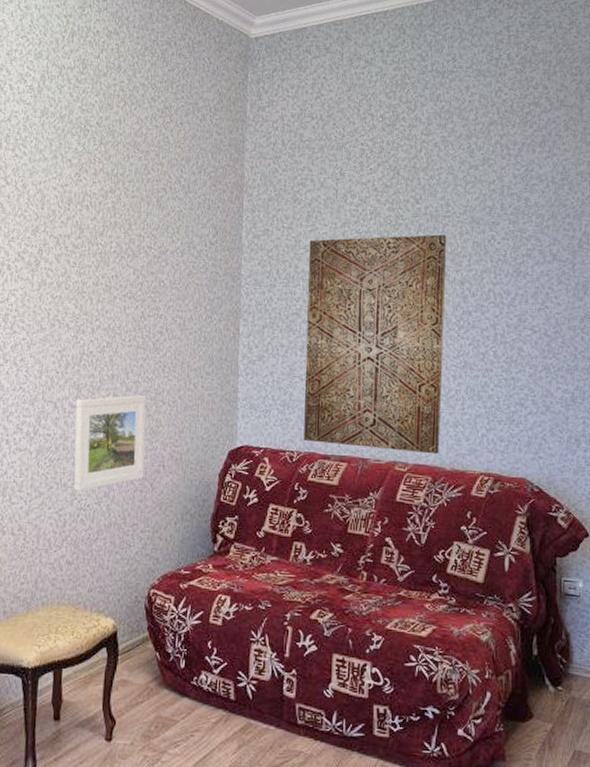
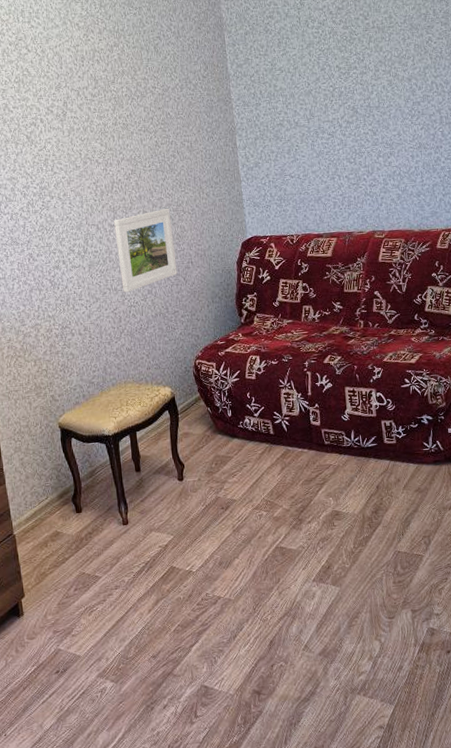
wall art: present [303,234,447,455] -> none [283,42,408,225]

